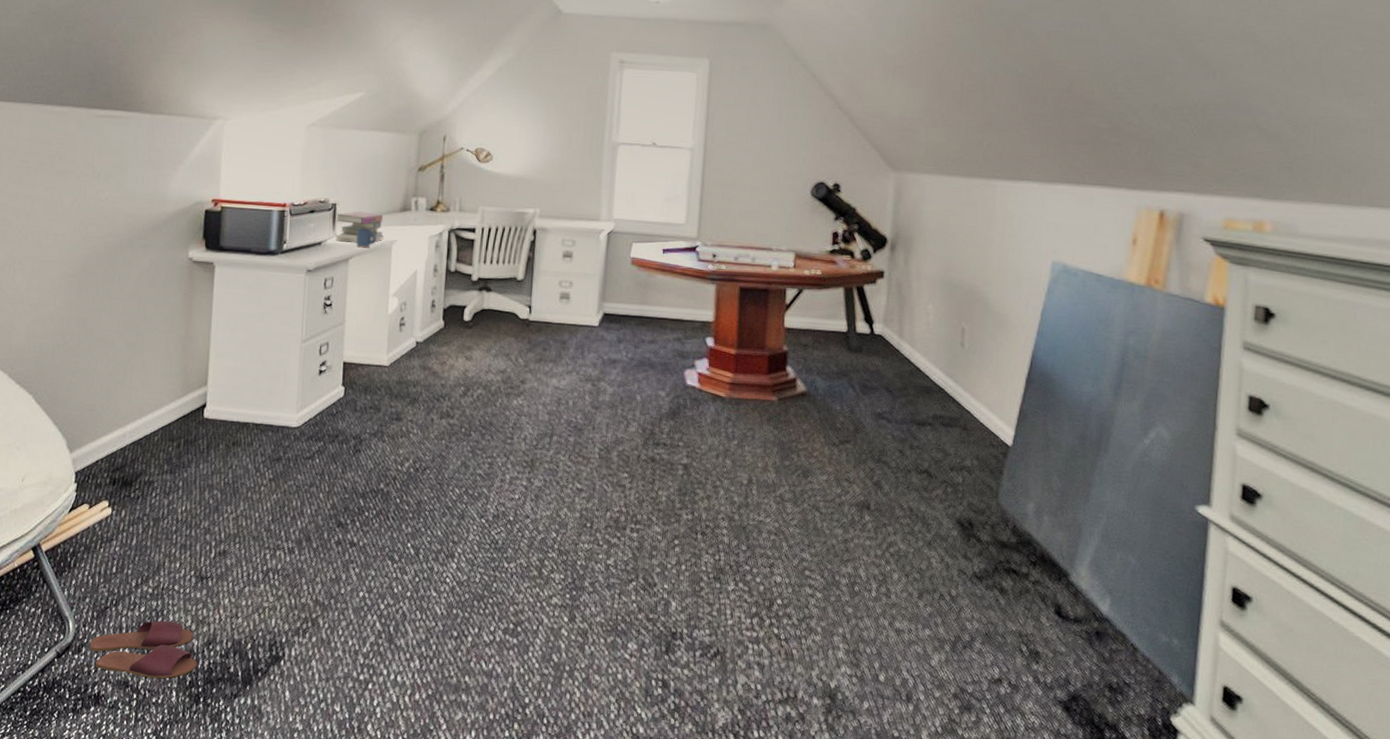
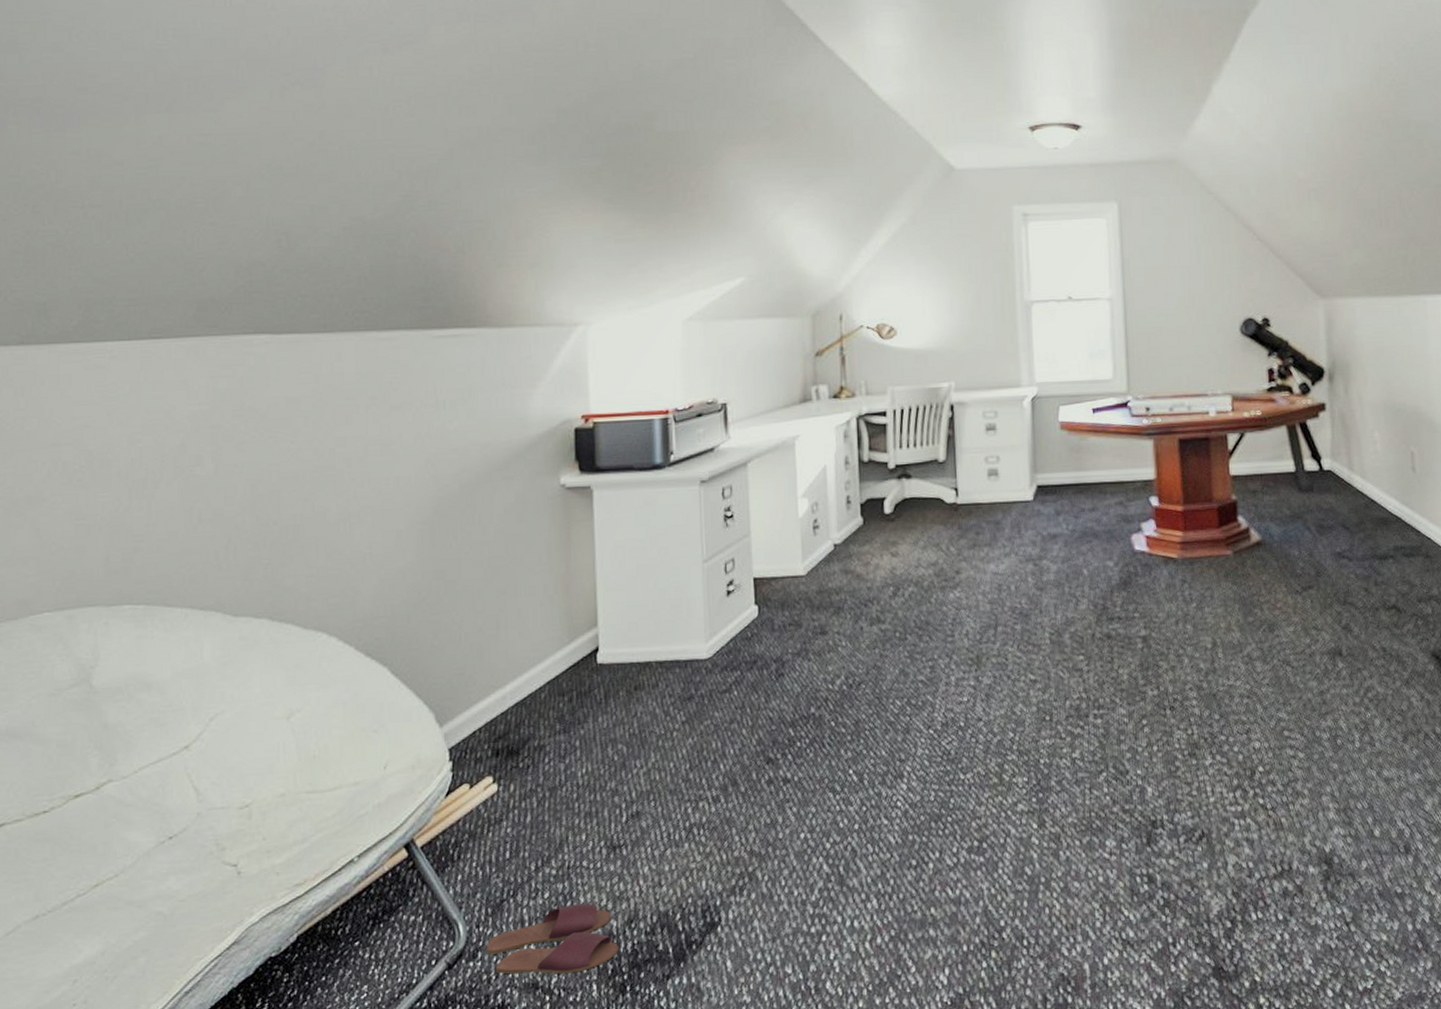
books: present [336,211,385,243] -> none [728,408,785,445]
mug: present [356,228,376,248] -> none [752,426,776,449]

